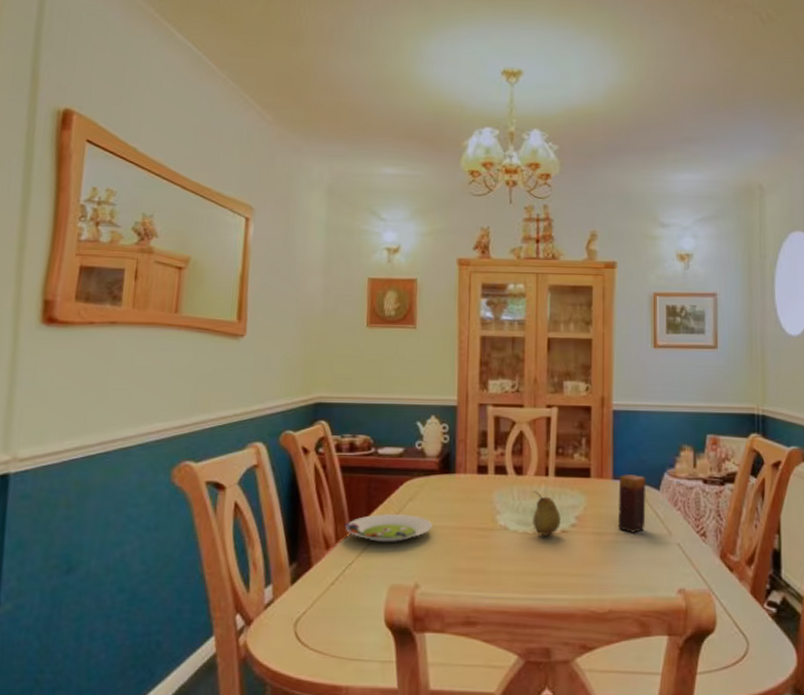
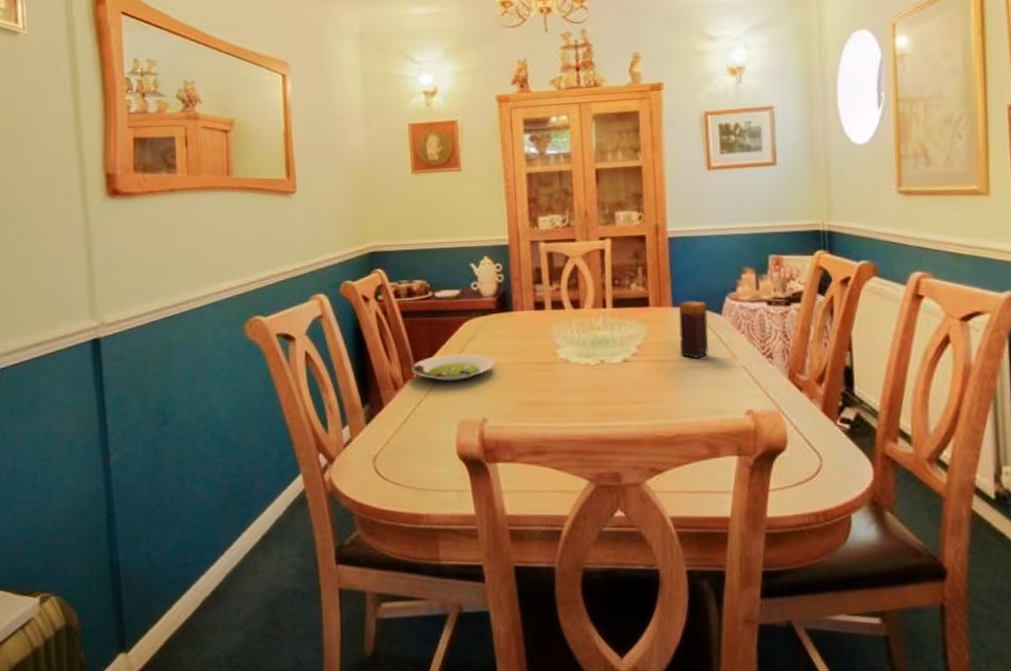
fruit: present [533,491,561,535] -> none [592,323,622,366]

